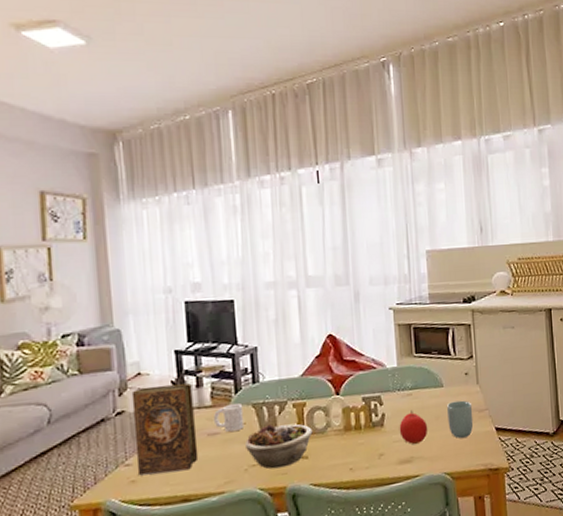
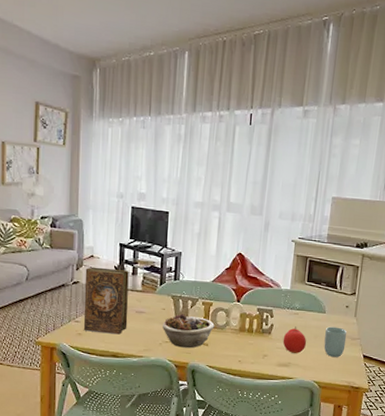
cup: present [213,403,245,432] -> none [141,292,165,313]

